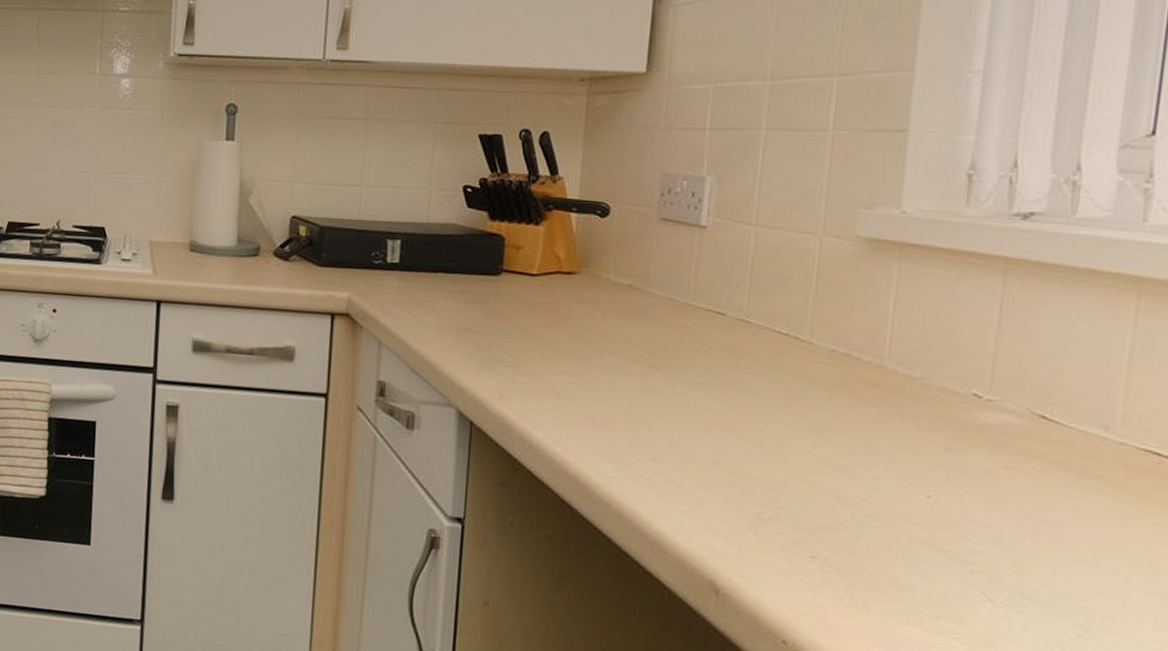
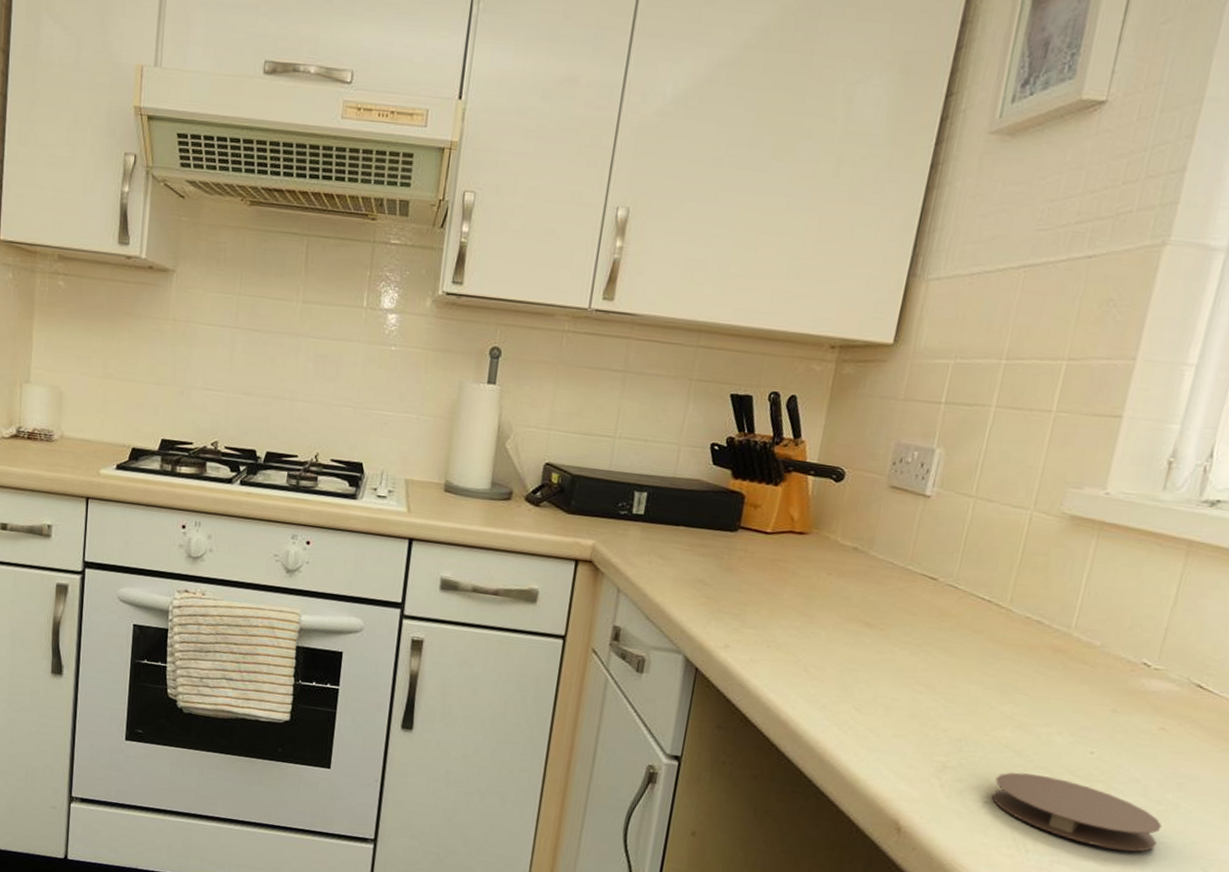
coaster: none [819,522,1024,609] -> present [991,772,1162,852]

